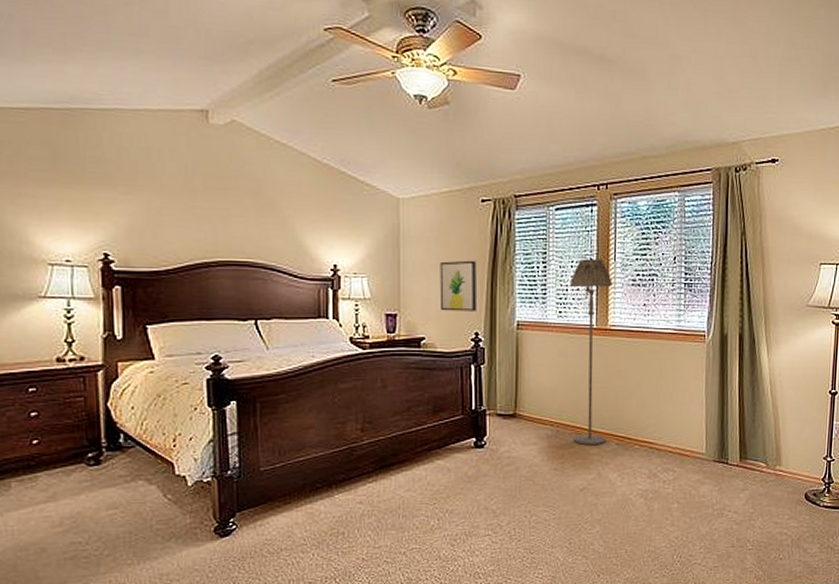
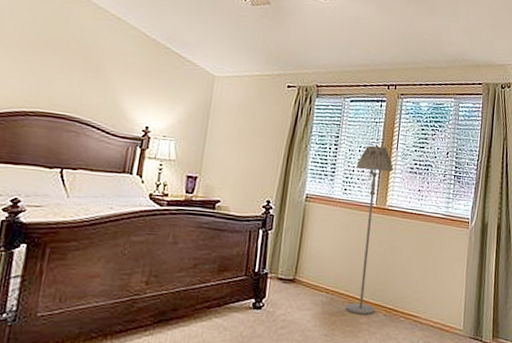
wall art: present [440,260,478,312] -> none [238,134,276,182]

